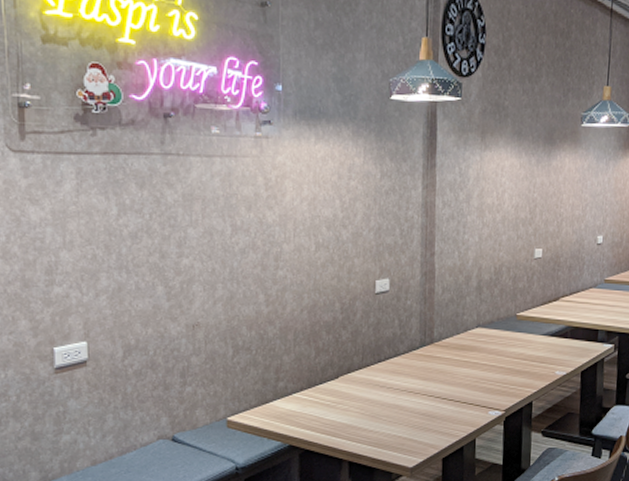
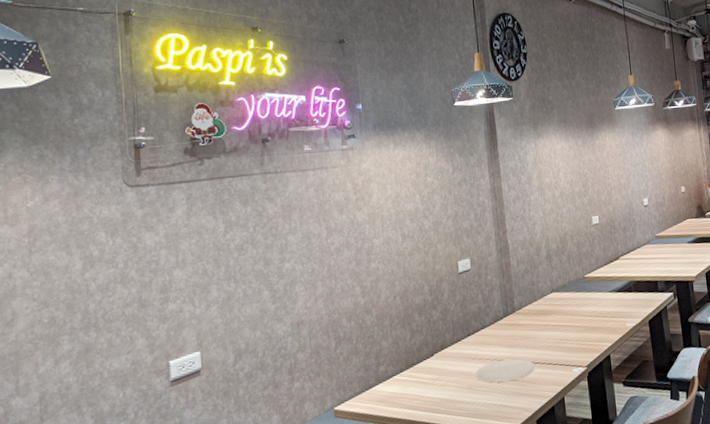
plate: none [382,393,448,416] -> present [475,358,535,383]

